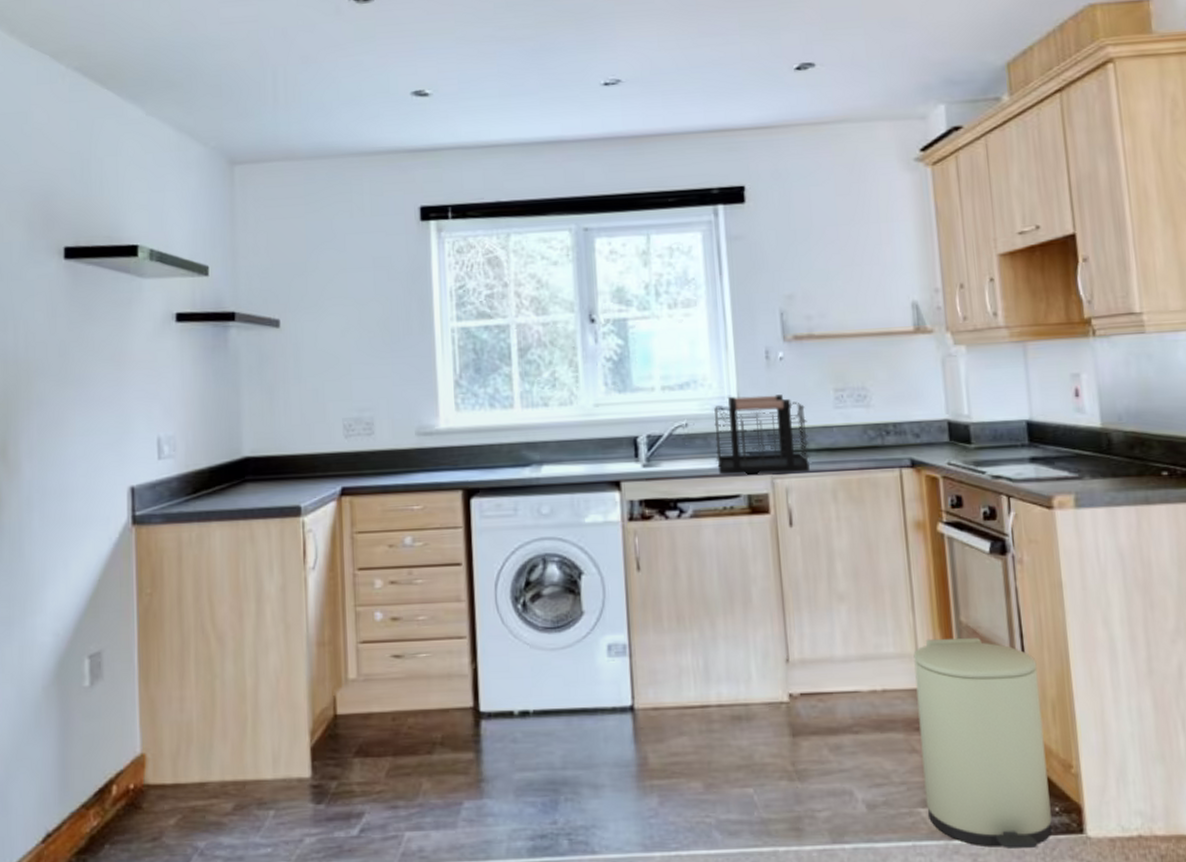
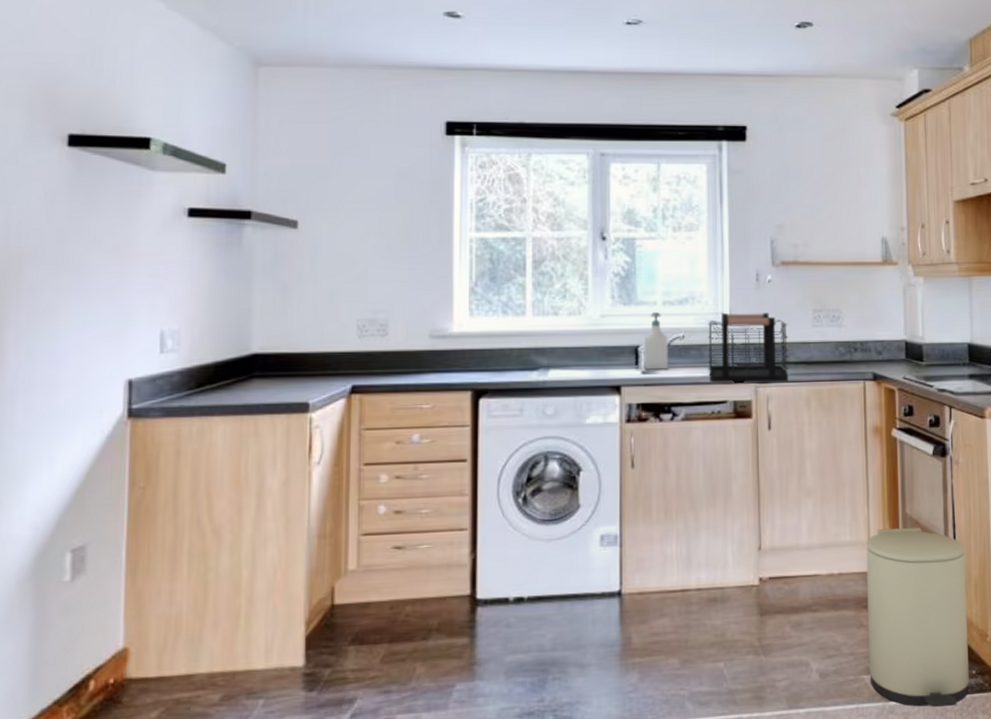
soap bottle: none [643,399,672,464] -> present [643,312,668,371]

